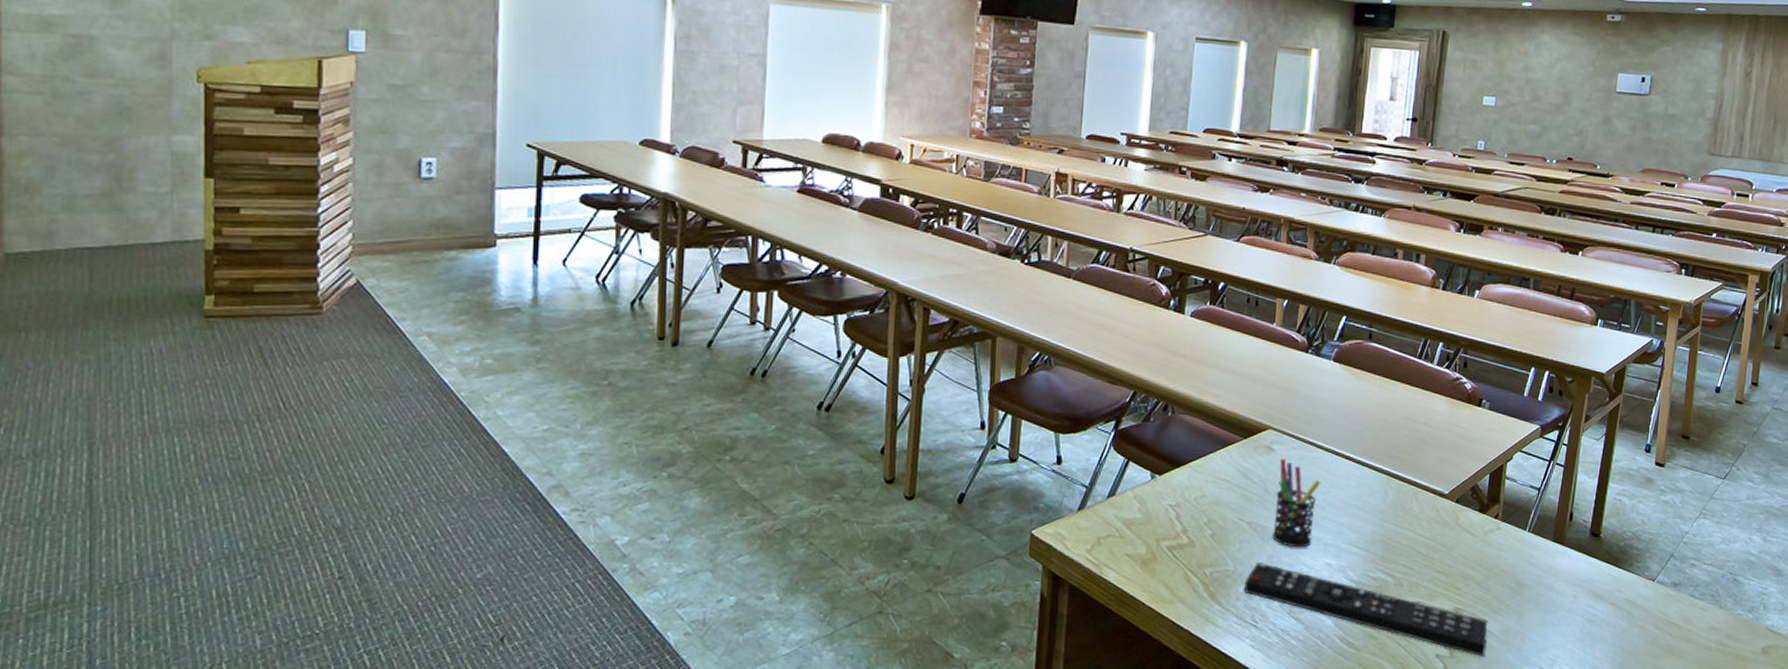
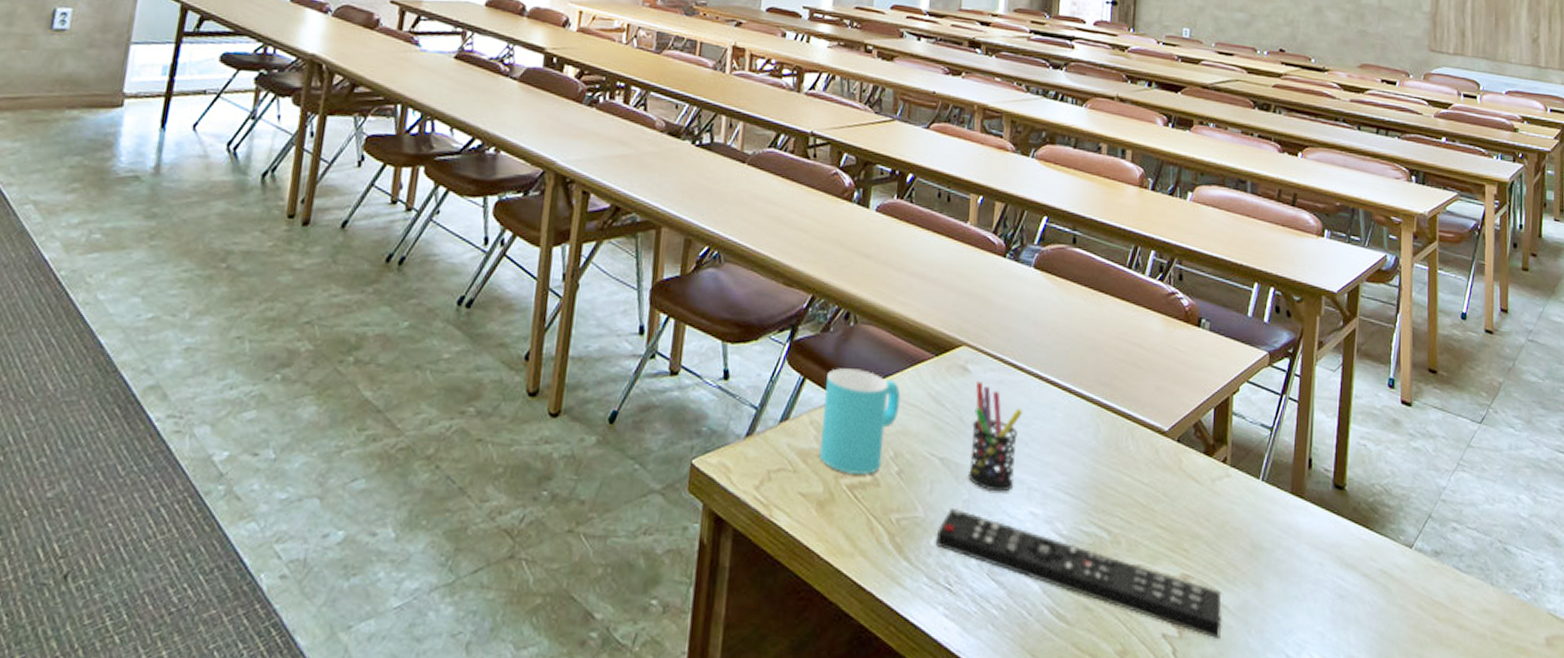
cup: none [1142,451,1213,537] -> present [819,368,901,475]

